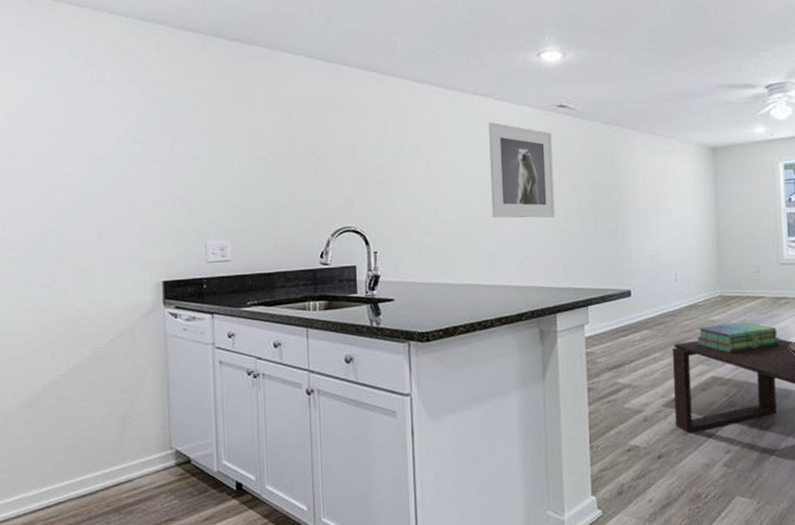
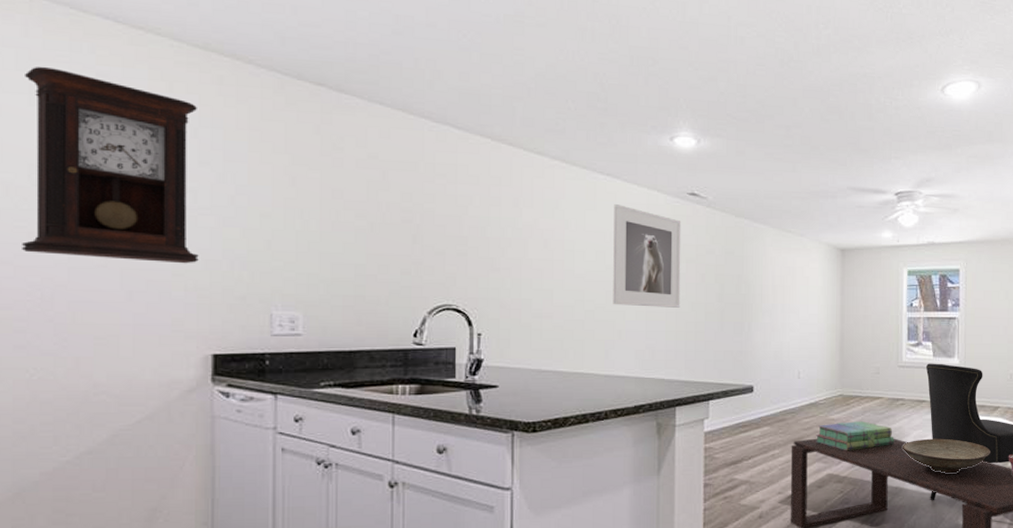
pendulum clock: none [19,50,149,205] -> present [22,66,199,264]

